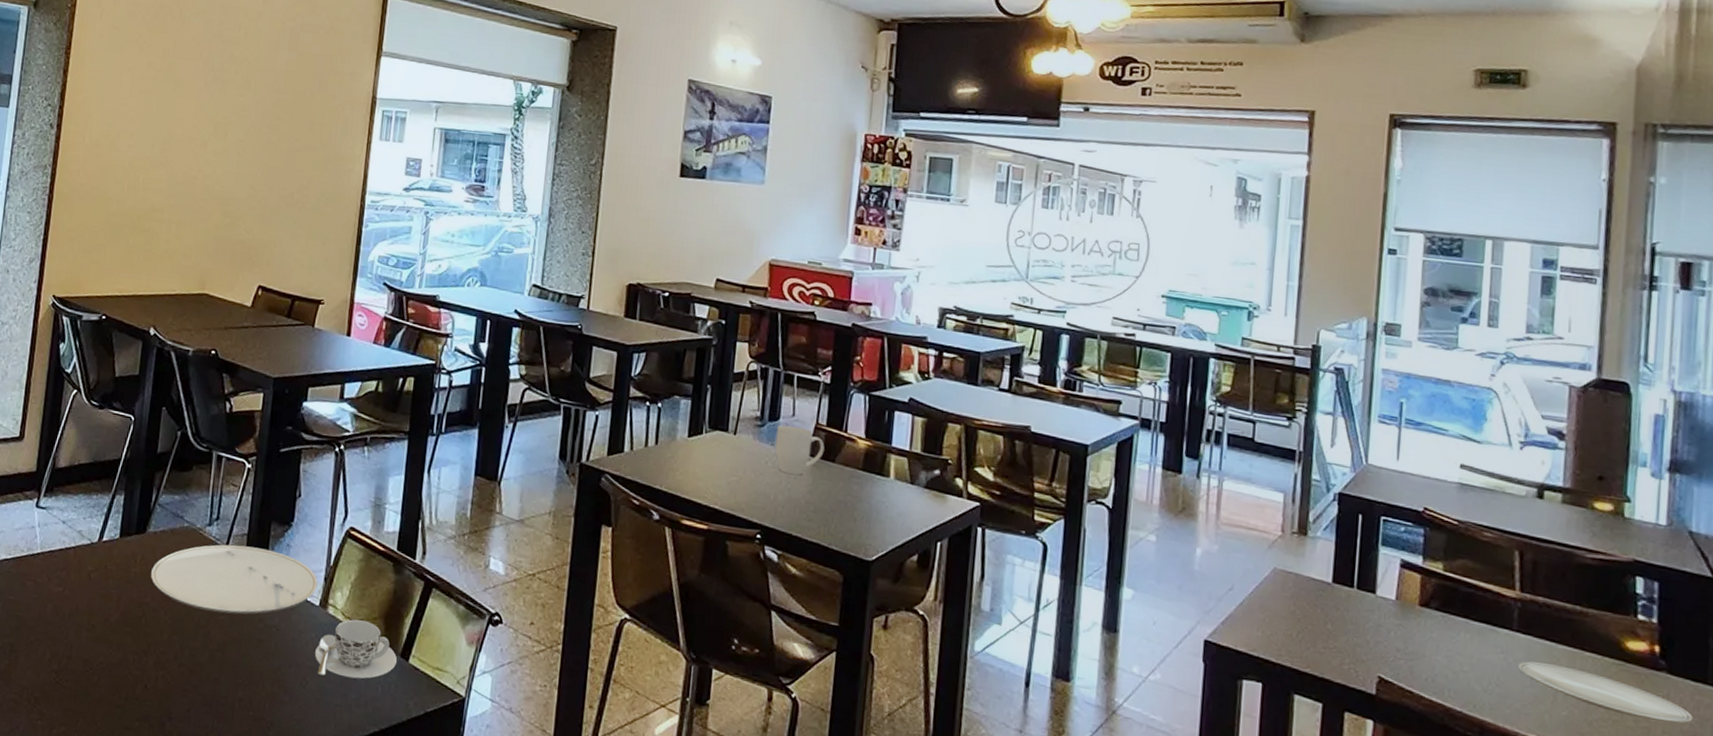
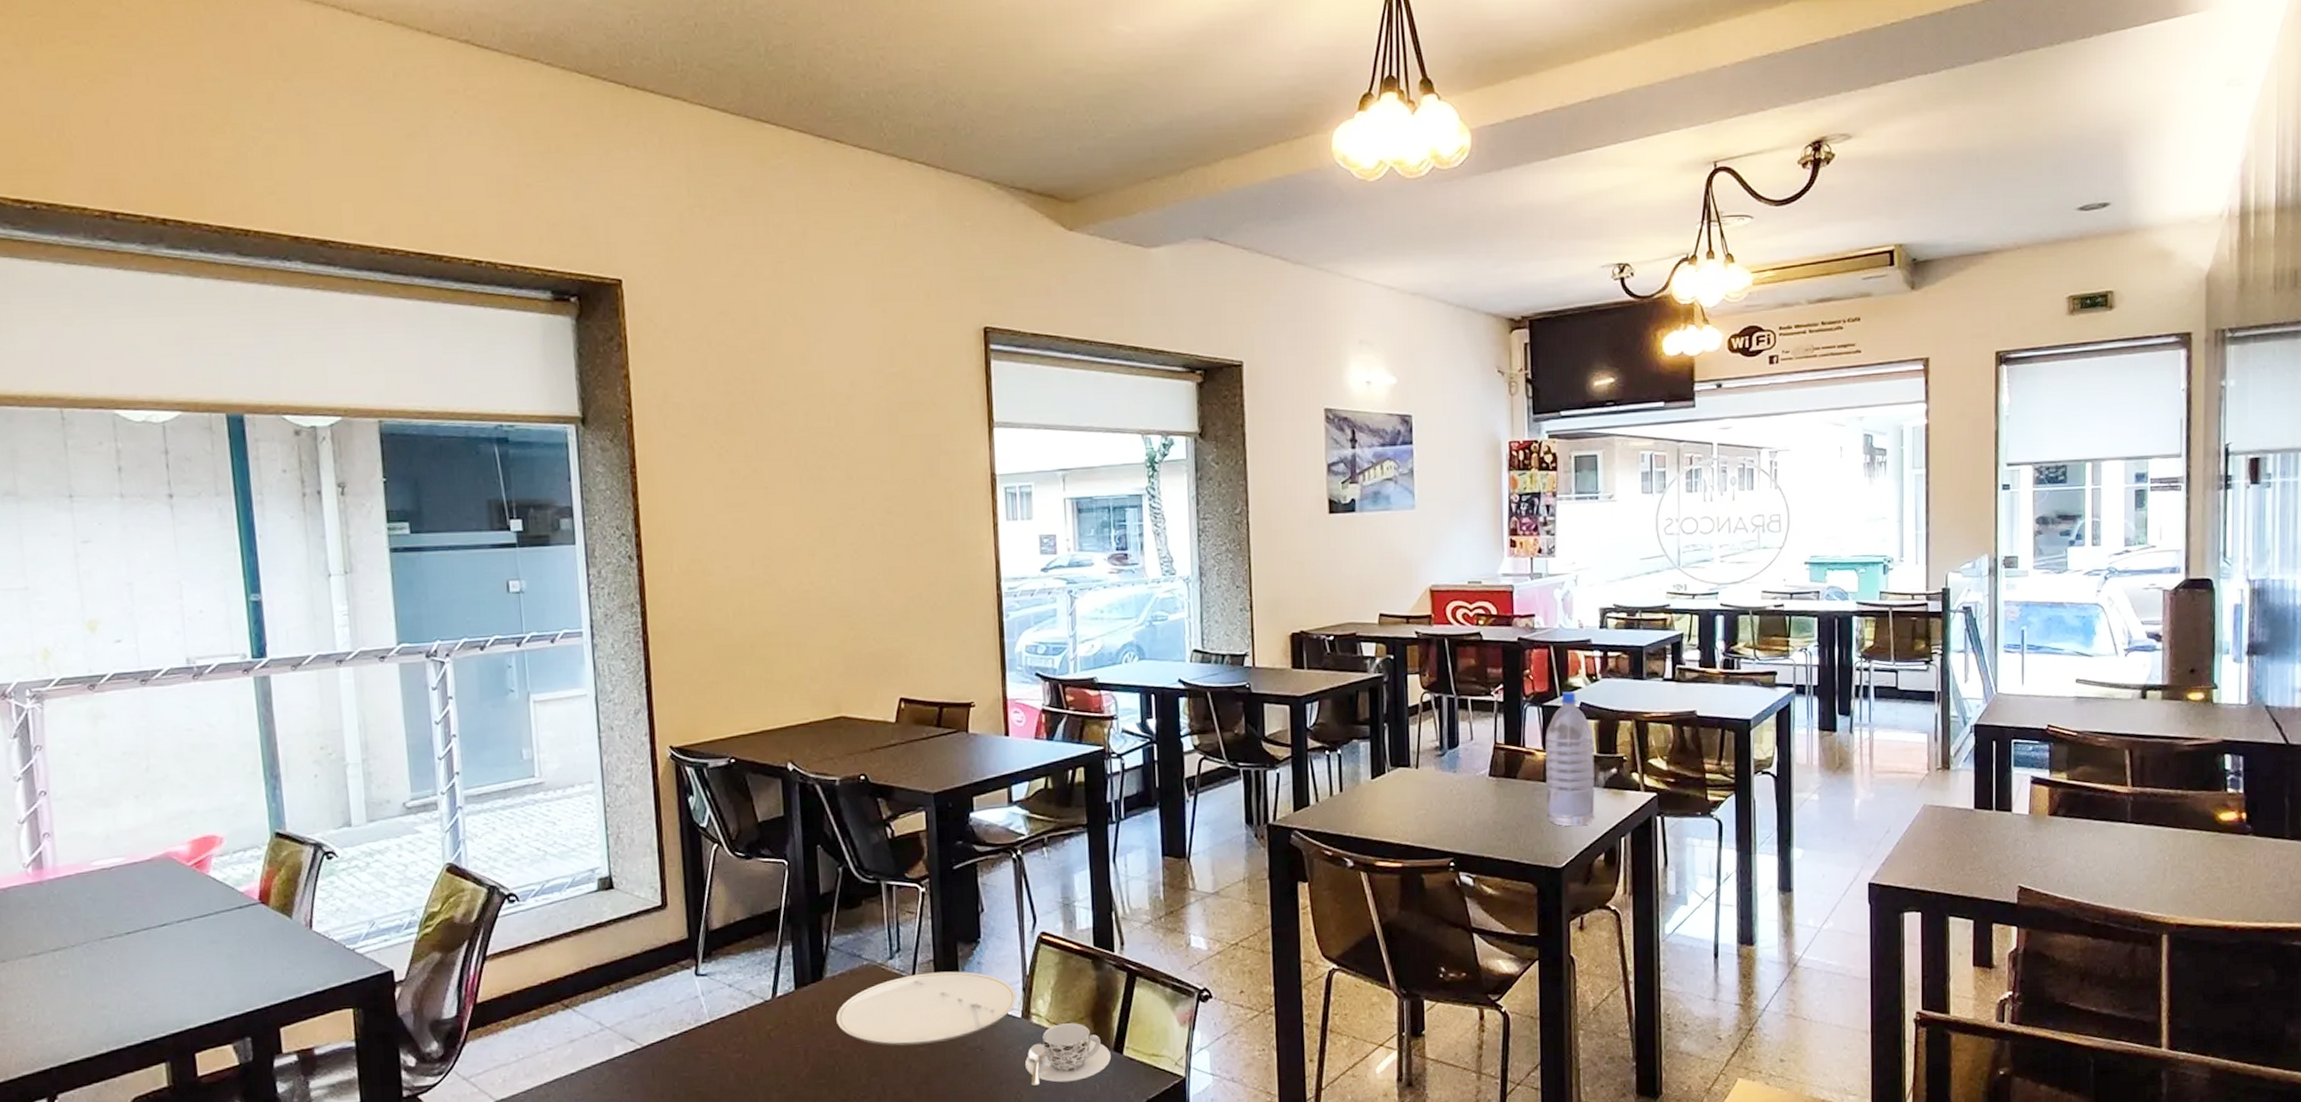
mug: present [775,425,825,476] -> none [1457,749,1505,799]
water bottle: none [862,384,920,523] -> present [1545,692,1595,827]
plate: present [1518,661,1693,724] -> none [2134,846,2275,880]

